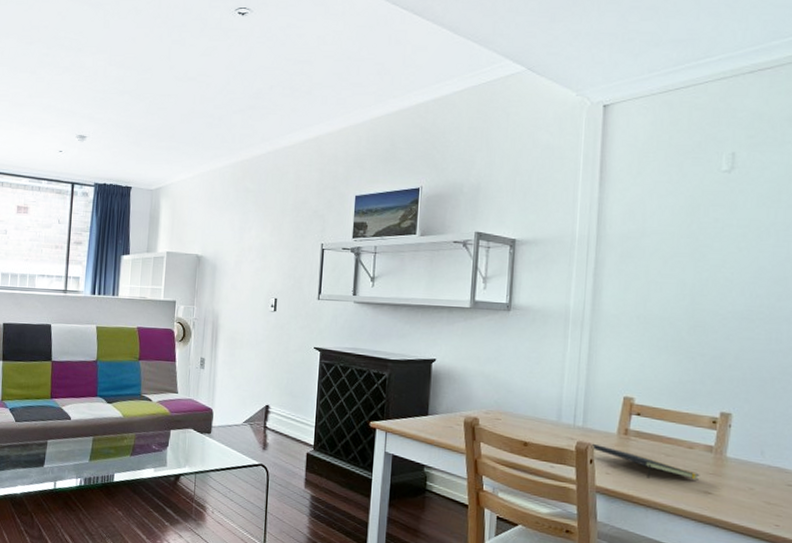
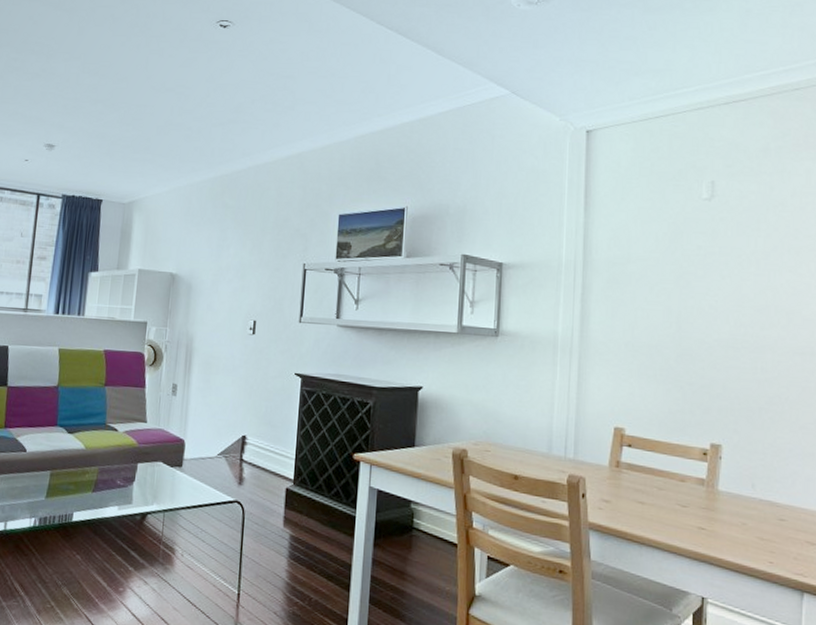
notepad: present [591,443,700,480] -> none [583,476,693,515]

